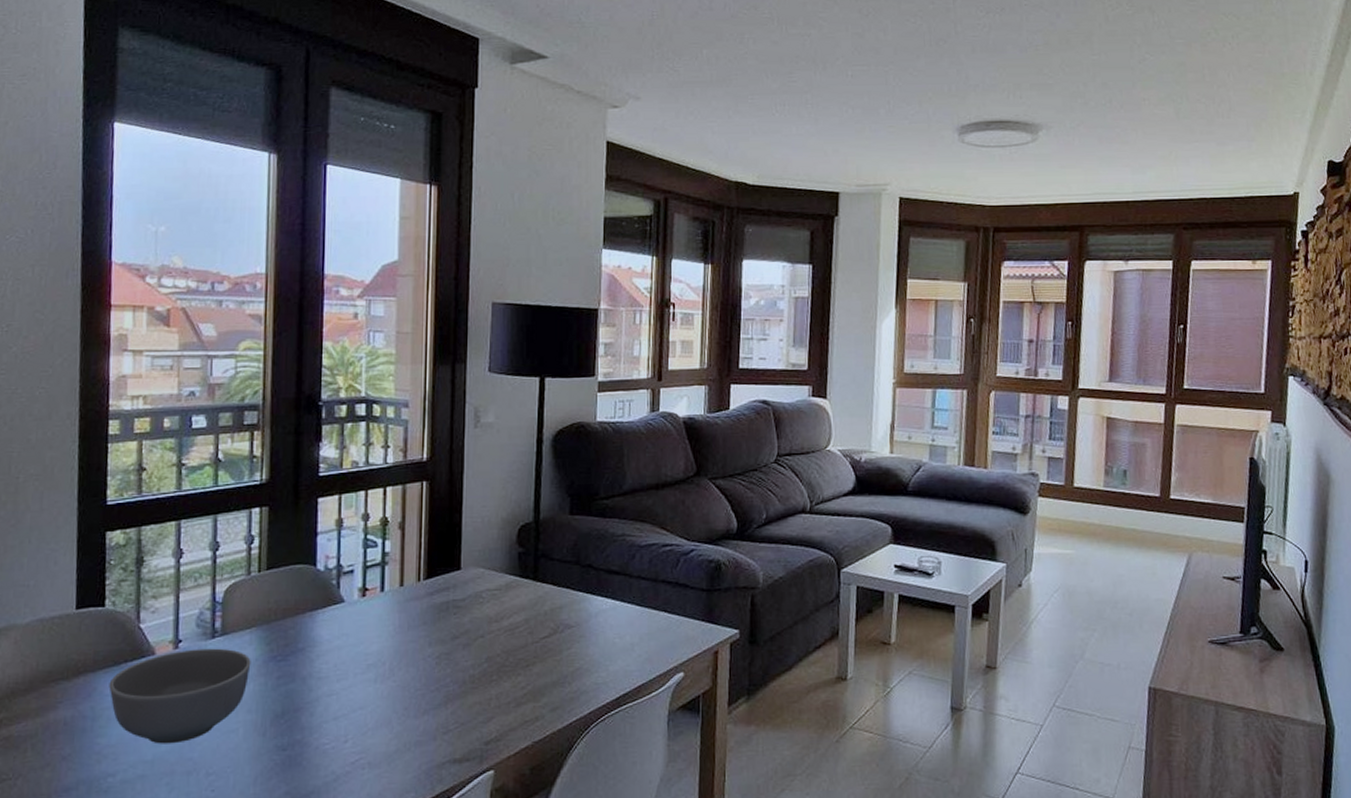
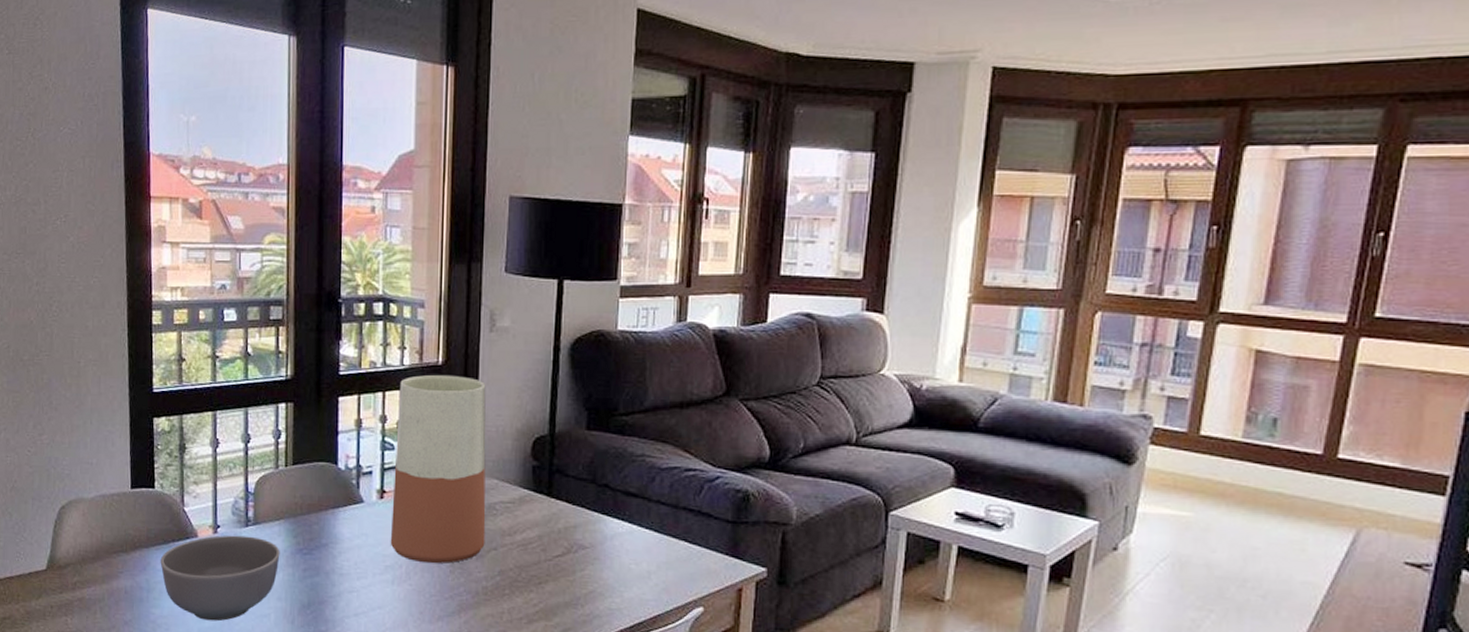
vase: none [372,470,472,658] -> present [390,374,486,564]

